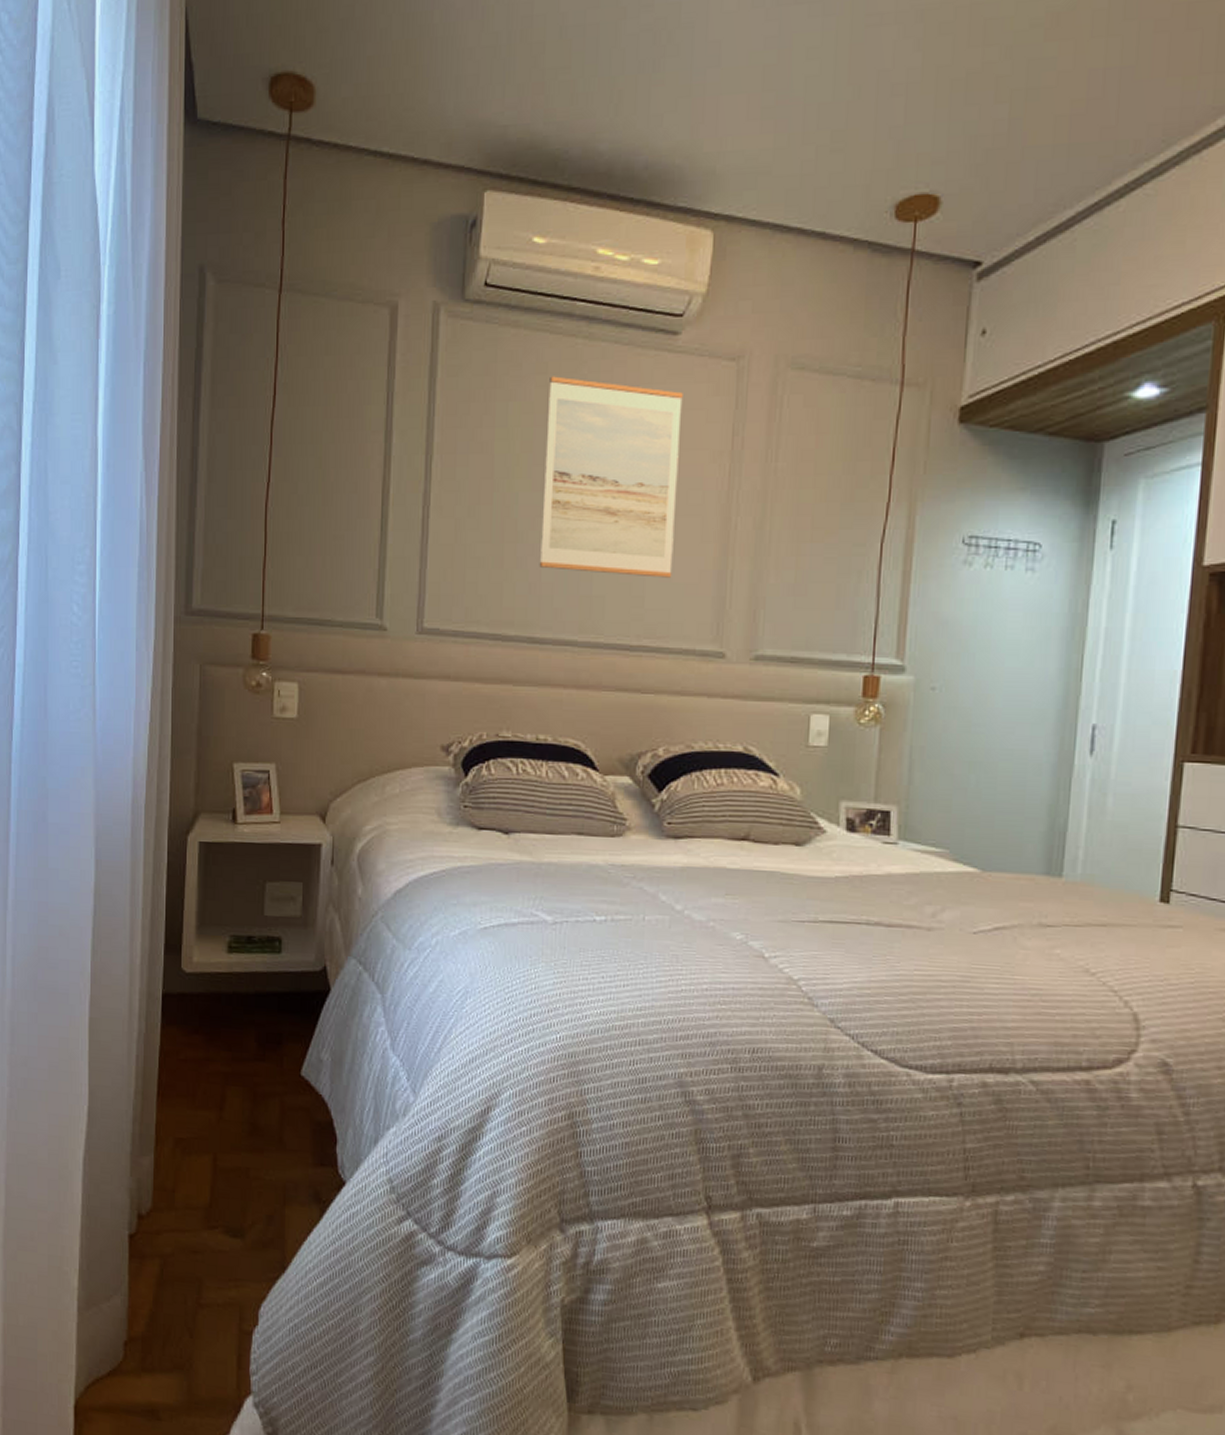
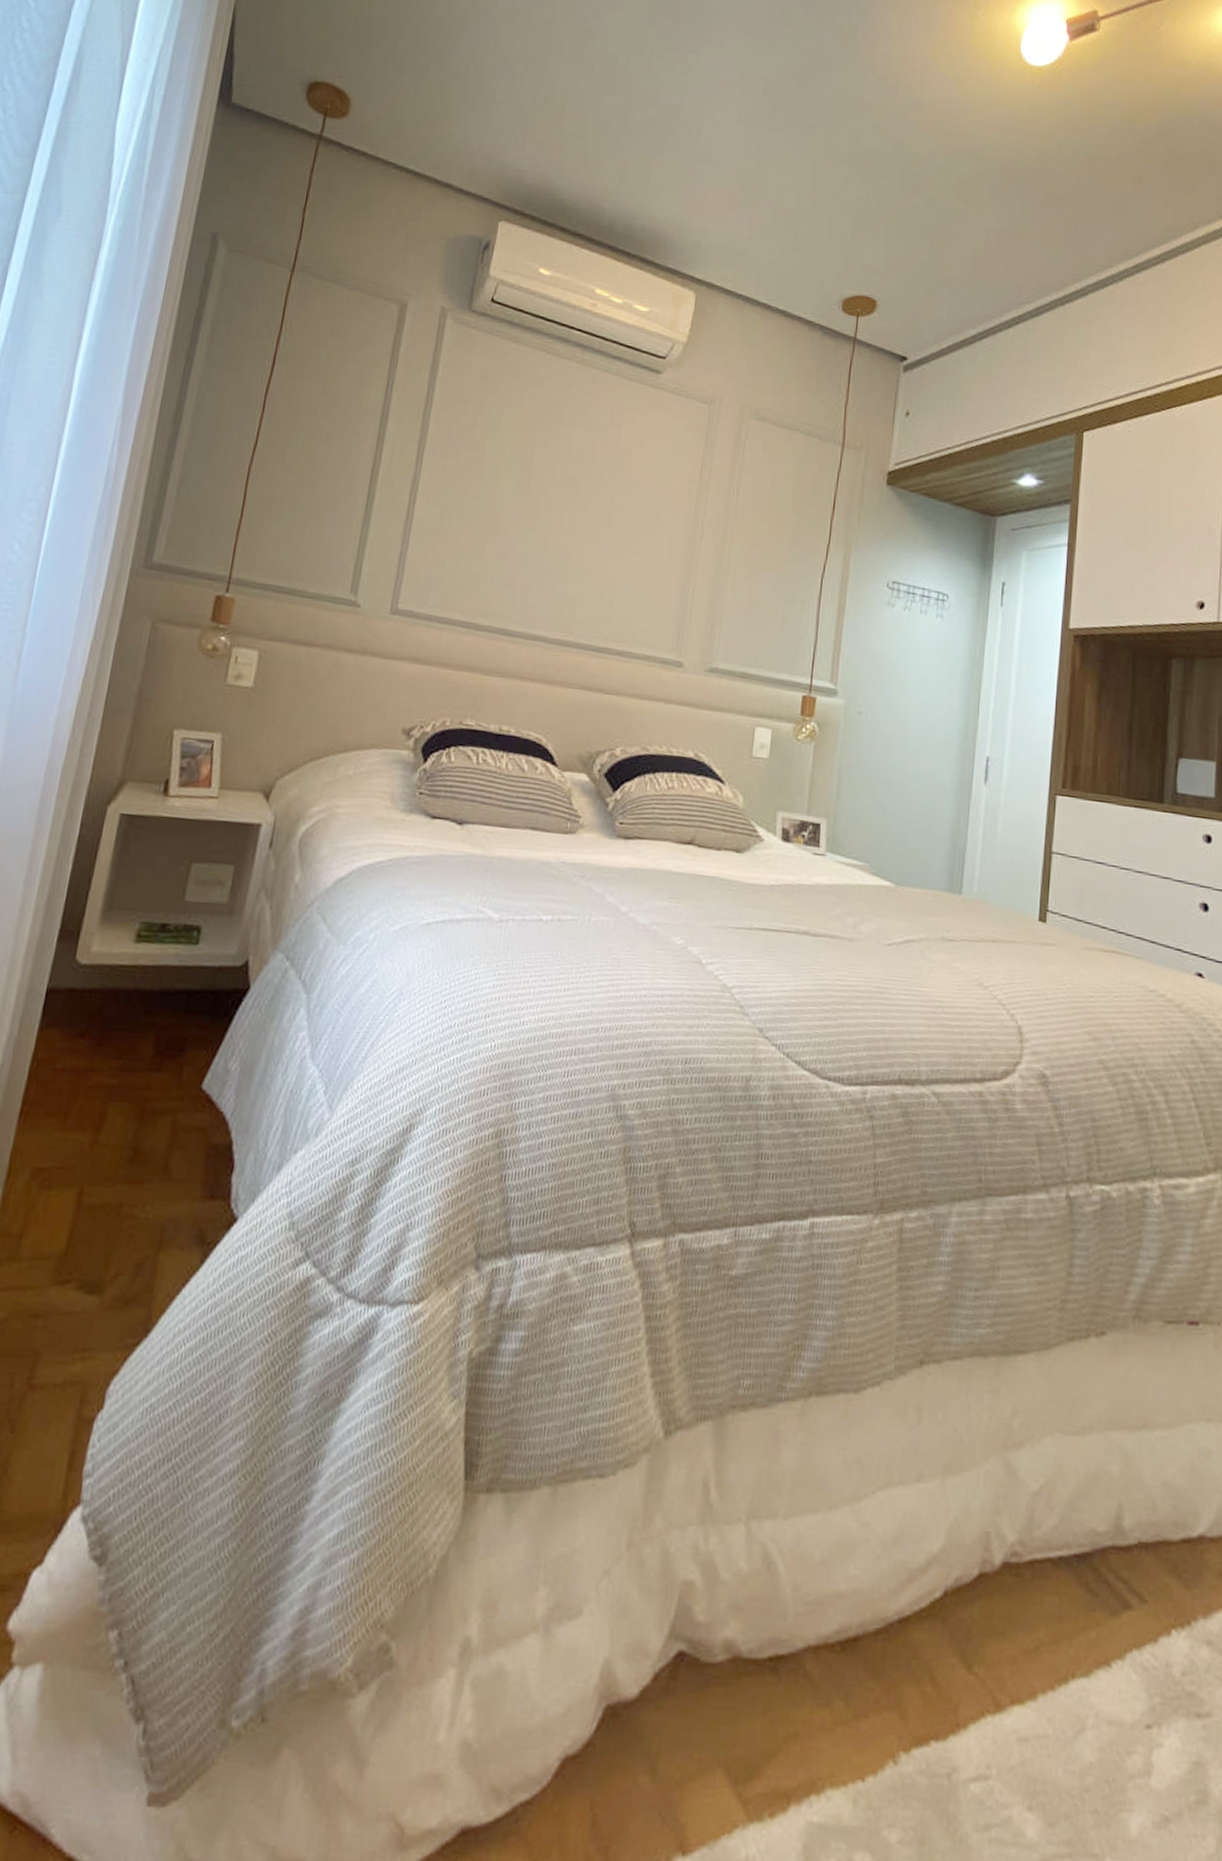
wall art: present [539,376,683,578] -> none [517,391,661,588]

